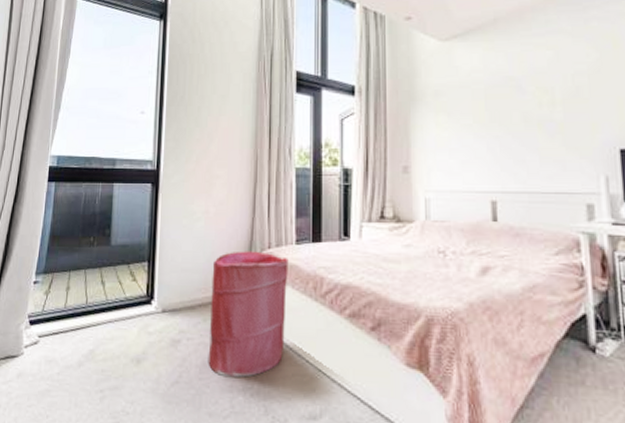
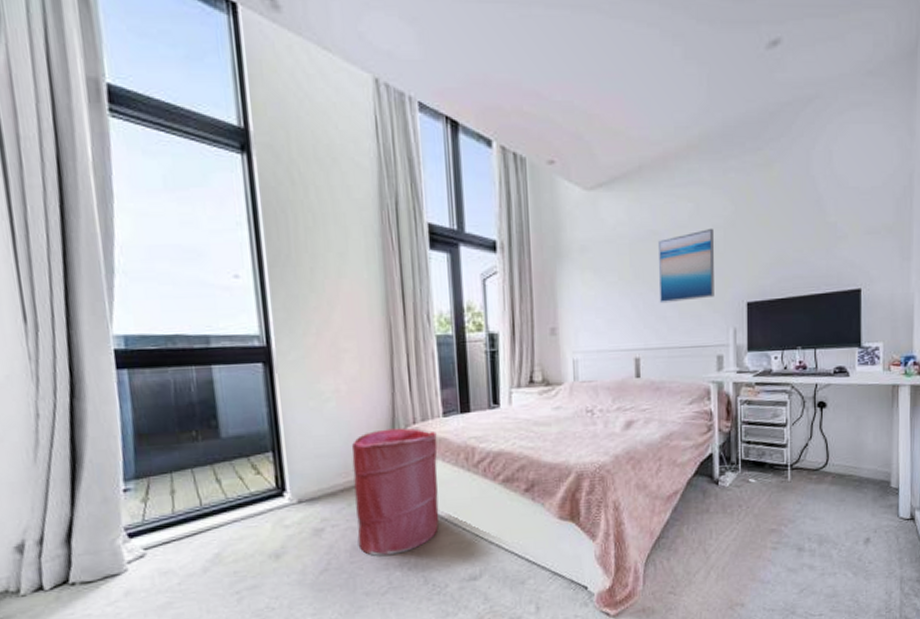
wall art: none [514,74,580,147] -> present [657,228,715,304]

